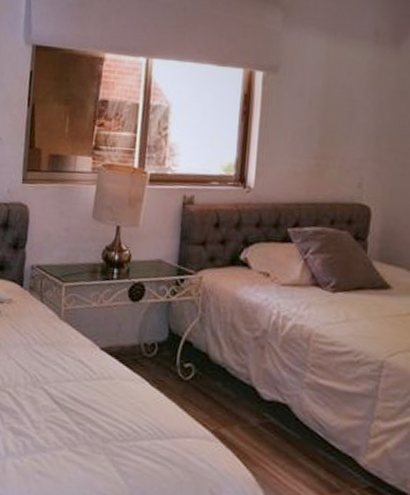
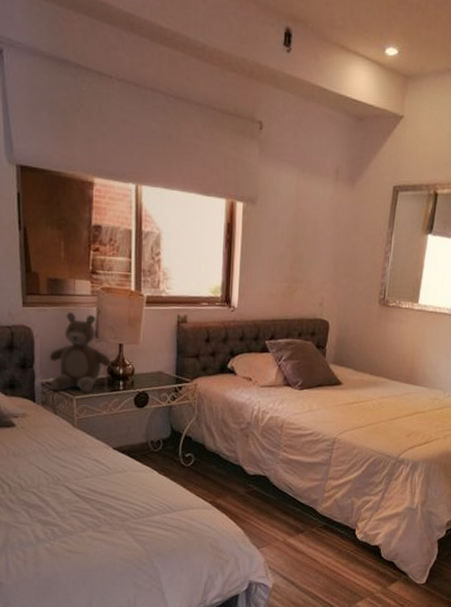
bear: none [41,190,107,281] -> present [49,312,112,394]

